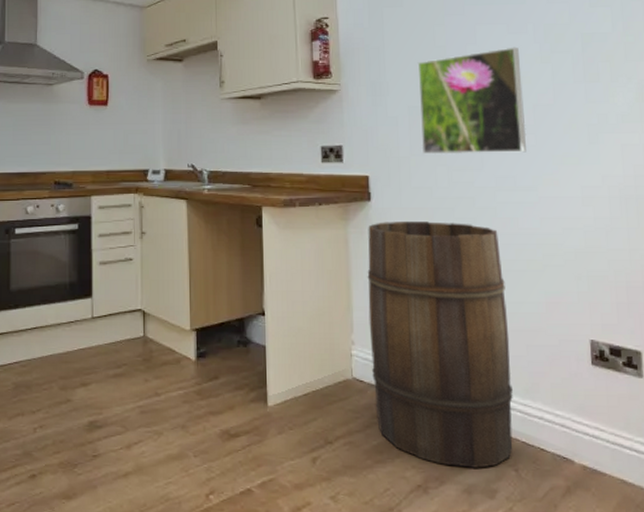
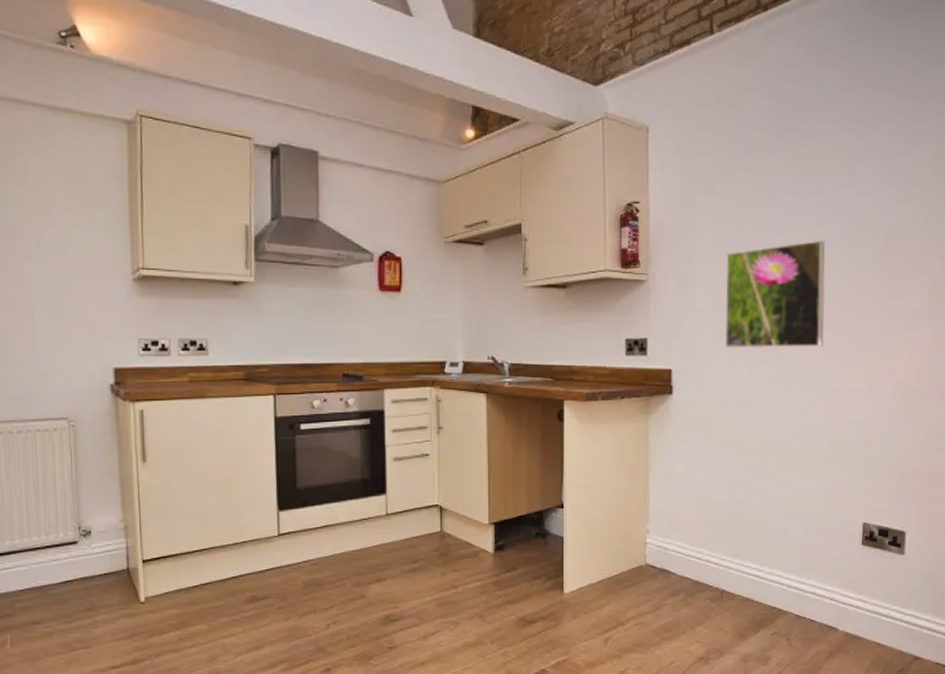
wooden barrel: present [367,221,513,468] -> none [664,414,792,640]

